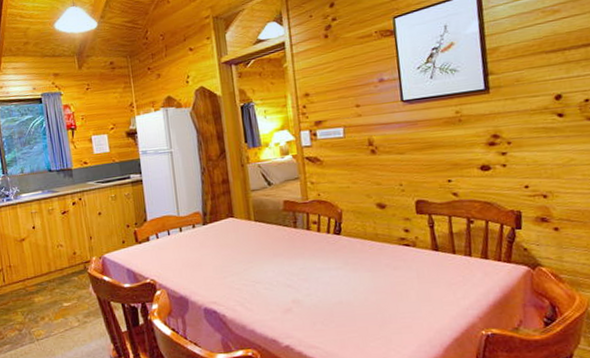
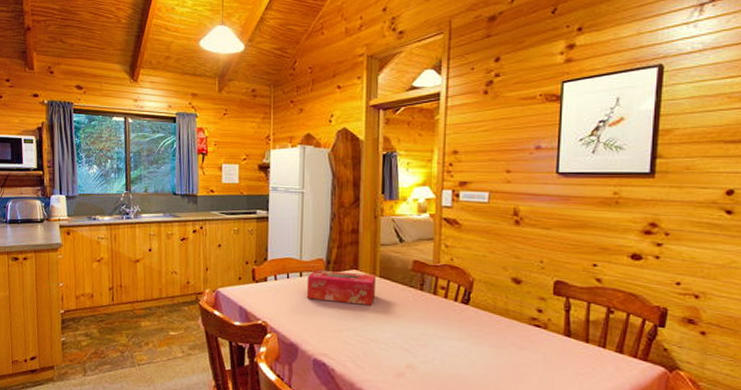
tissue box: none [187,220,253,252] -> present [306,269,377,305]

